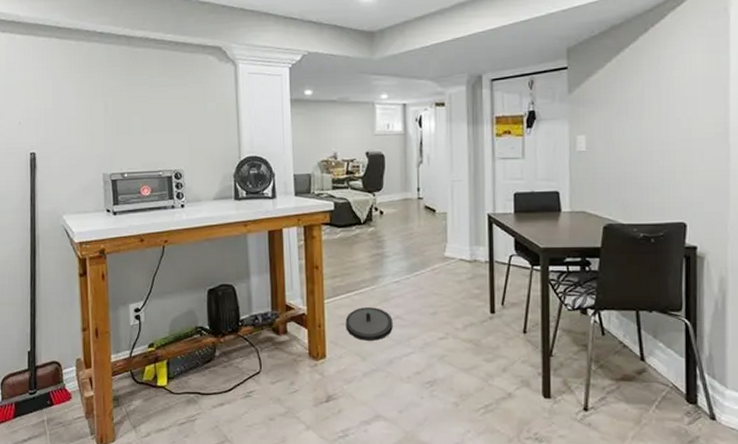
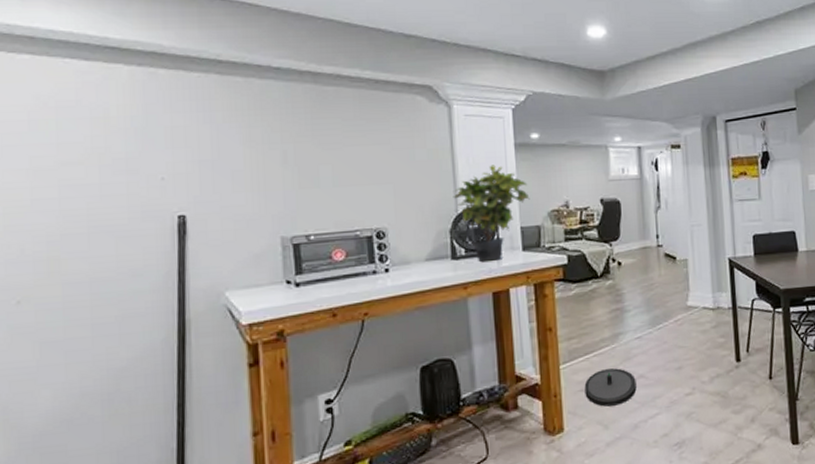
potted plant: none [237,118,303,204] -> present [453,165,530,263]

